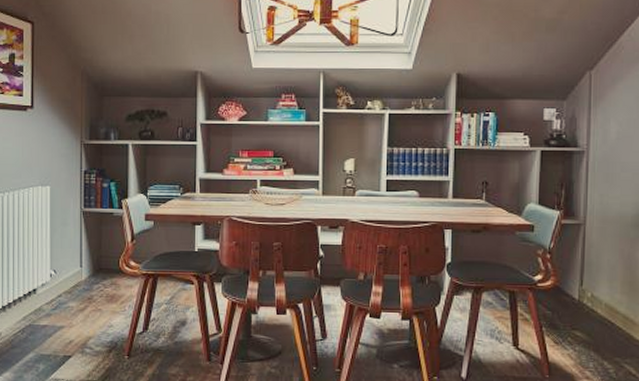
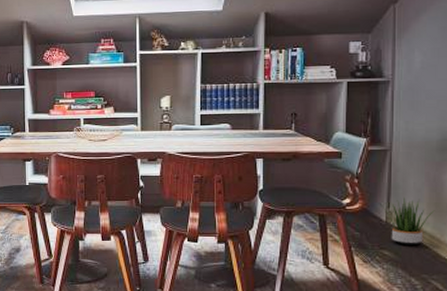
potted plant: none [573,275,629,326] -> present [380,197,435,245]

